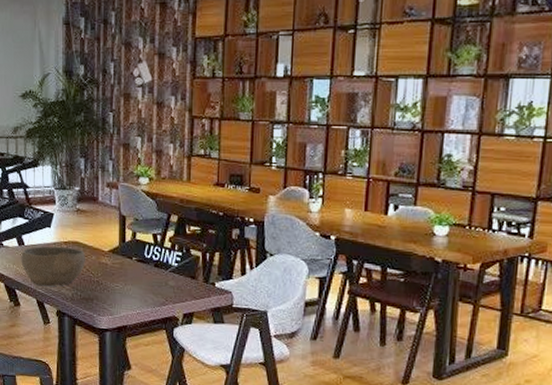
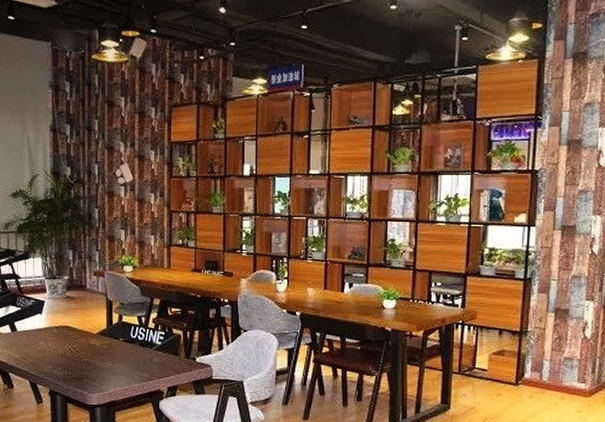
bowl: present [21,246,86,287] -> none [14,331,76,369]

